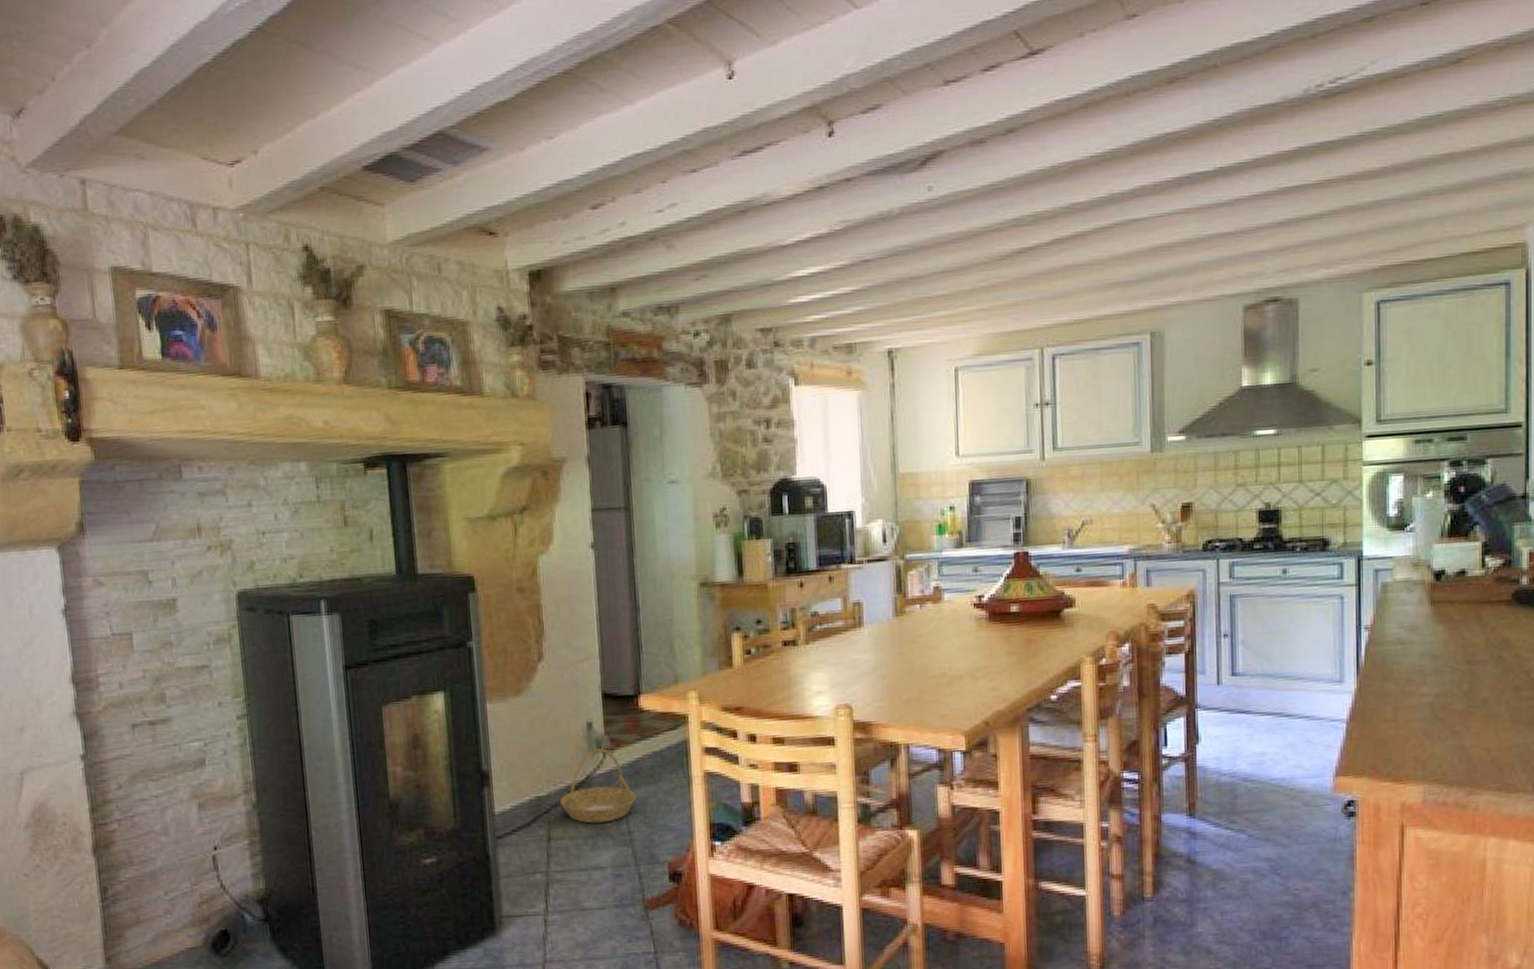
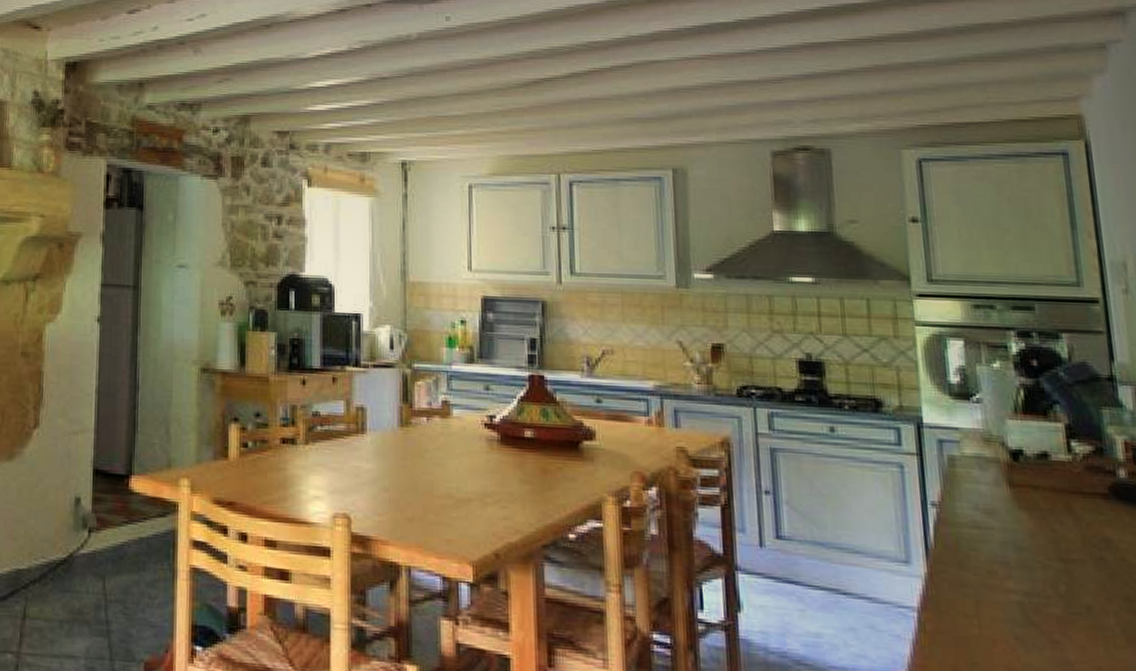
basket: present [559,748,637,824] -> none [39,526,119,608]

